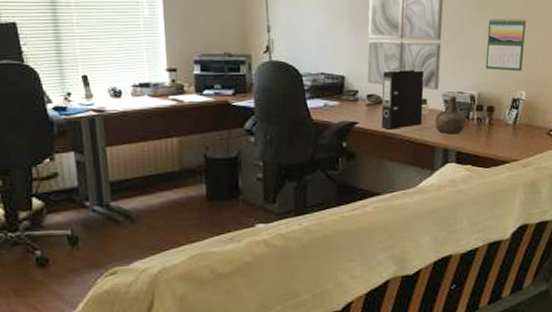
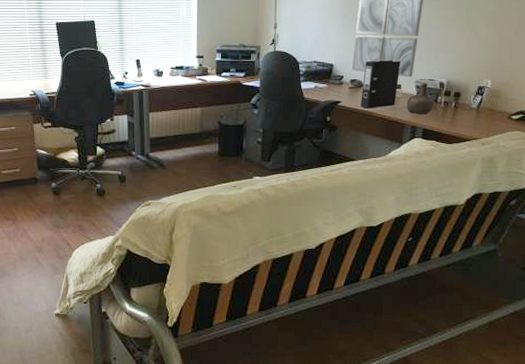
calendar: present [485,18,527,72] -> none [456,17,498,63]

